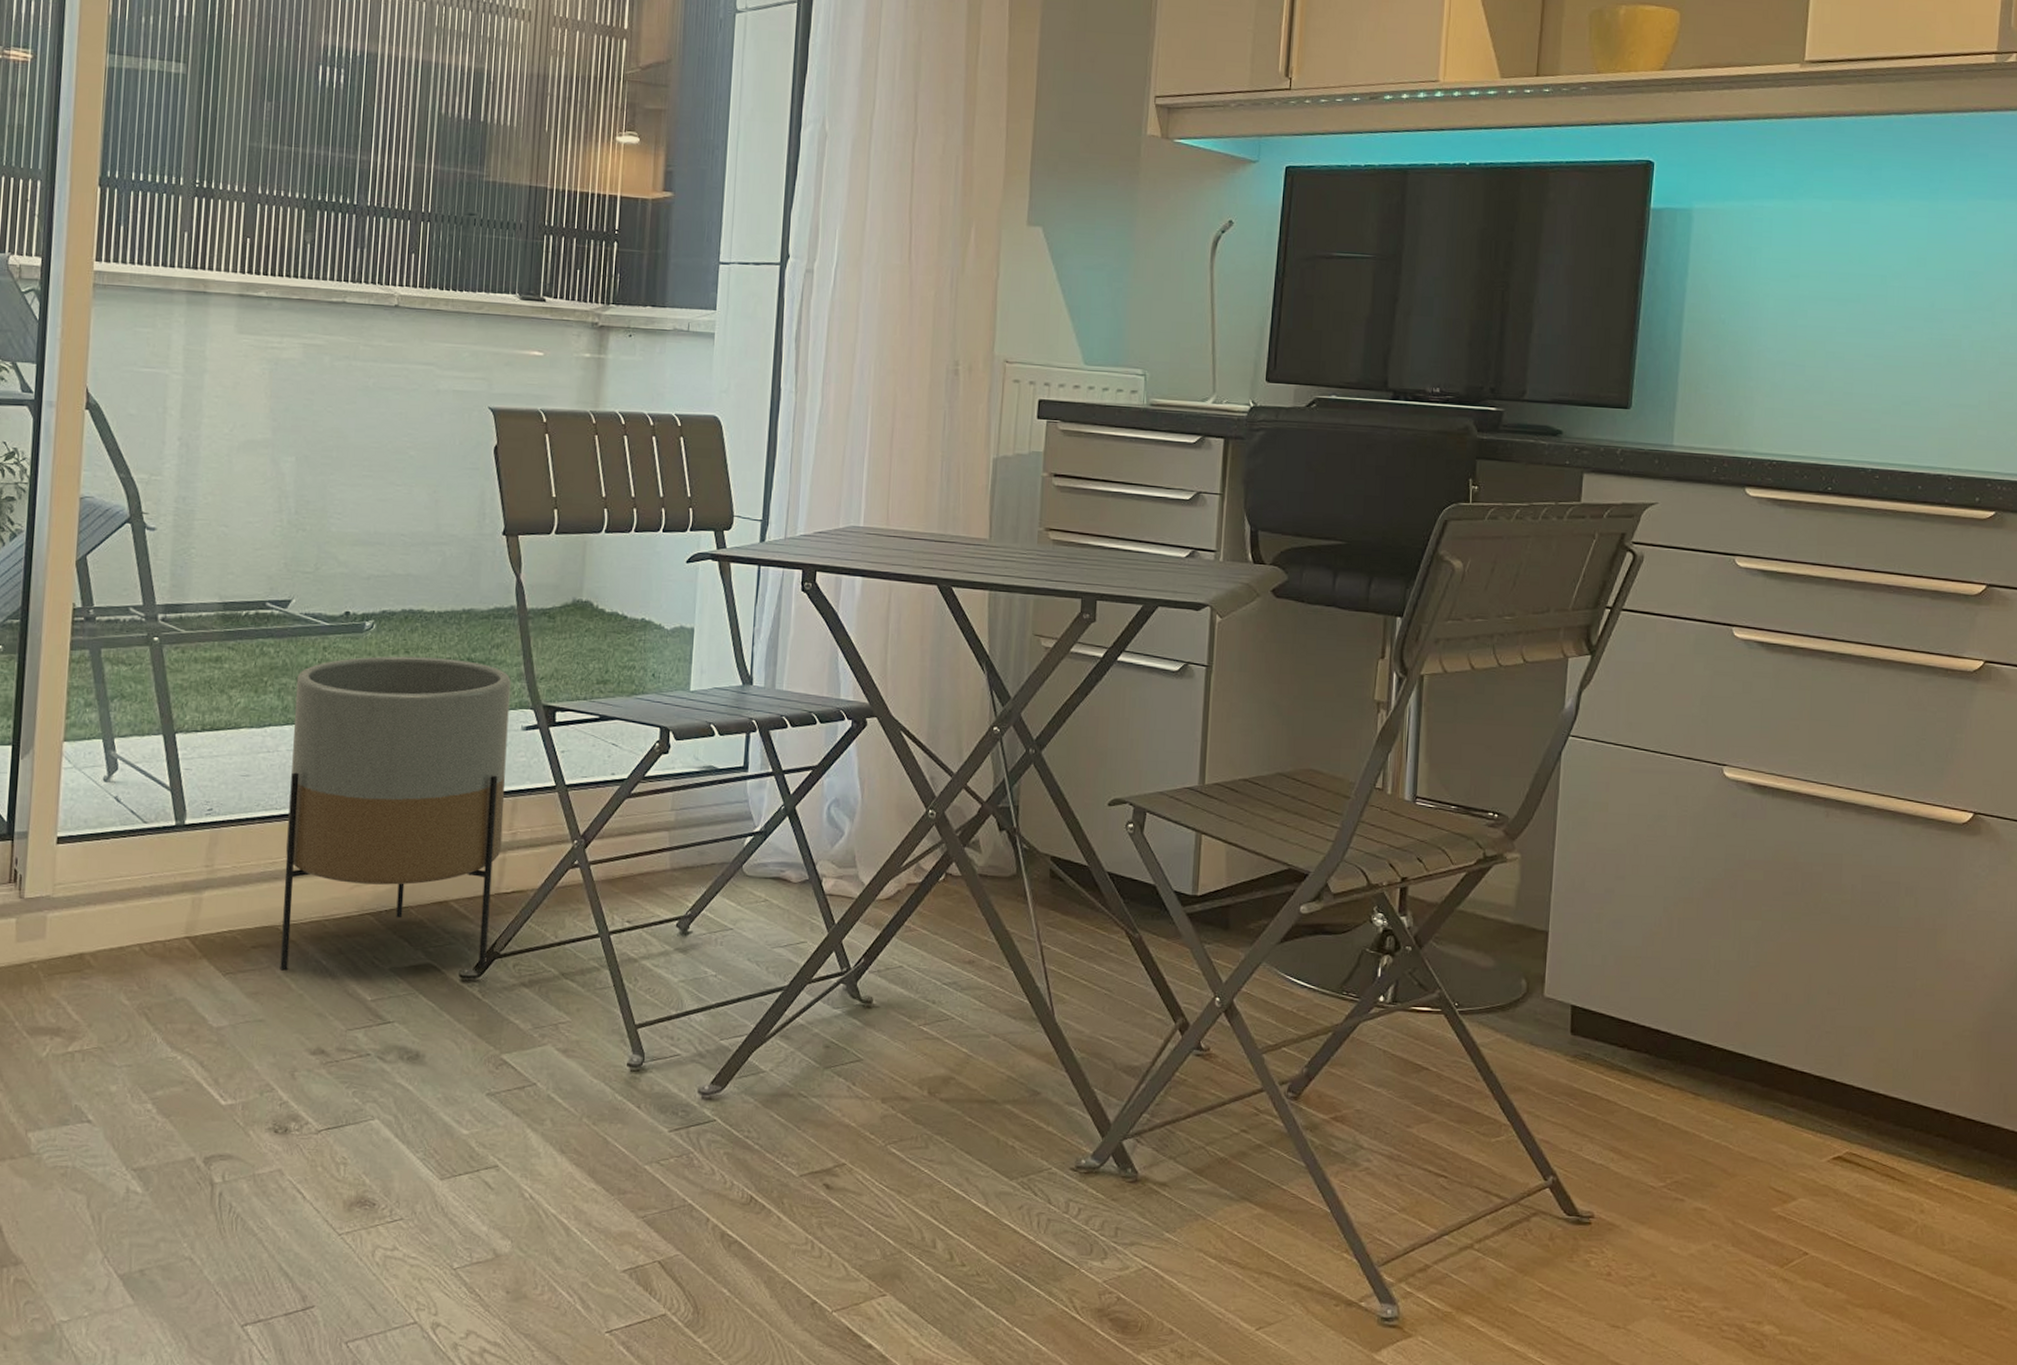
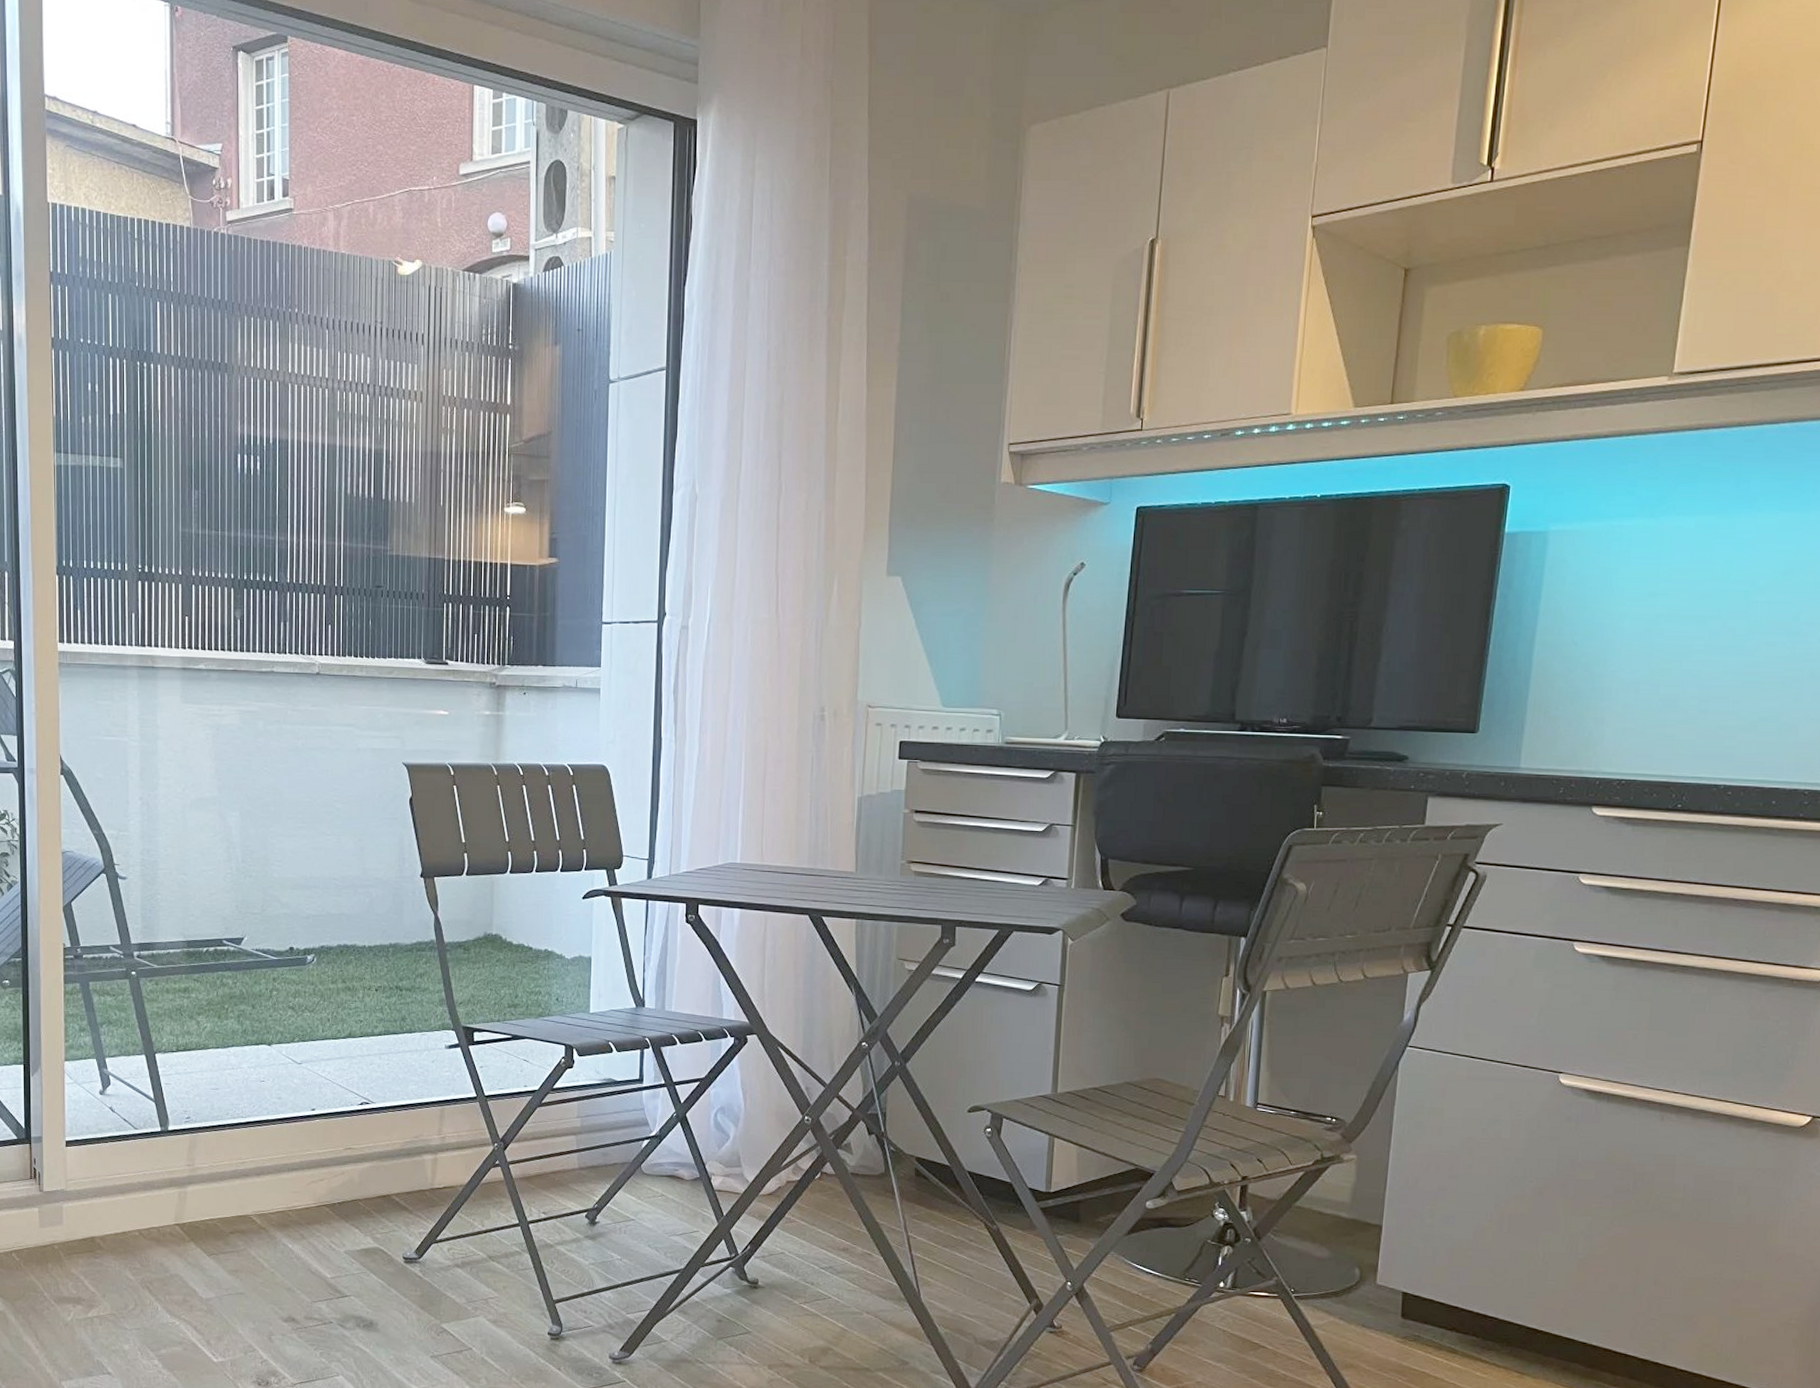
planter: present [280,656,511,971] -> none [252,985,434,1253]

